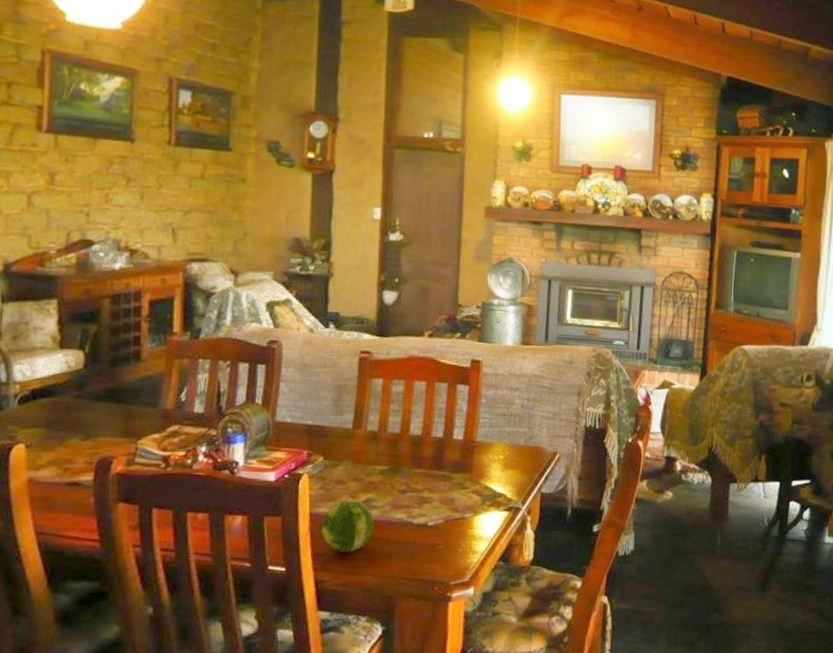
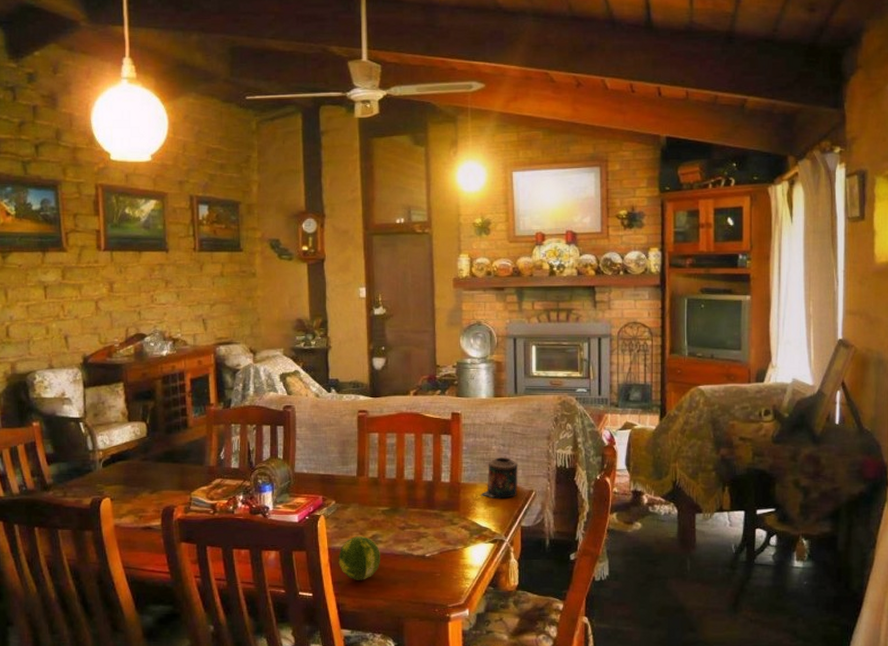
candle: none [498,414,543,460] -> present [481,458,518,498]

